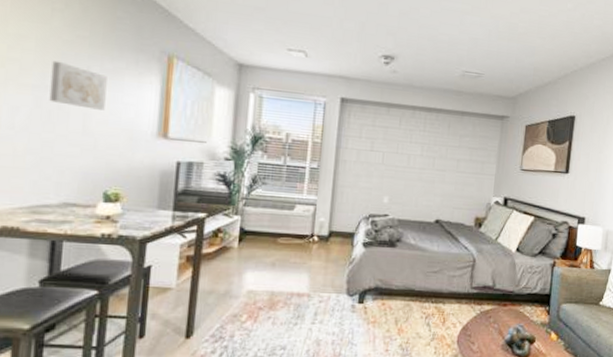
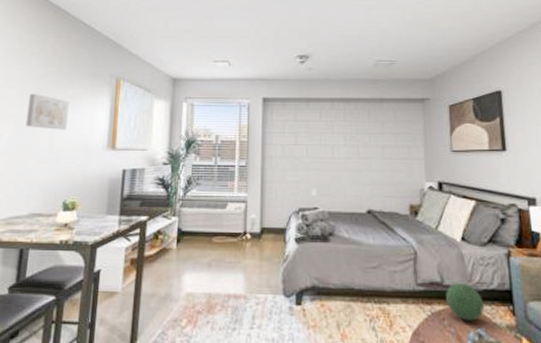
decorative orb: none [495,286,526,319] -> present [446,282,484,321]

